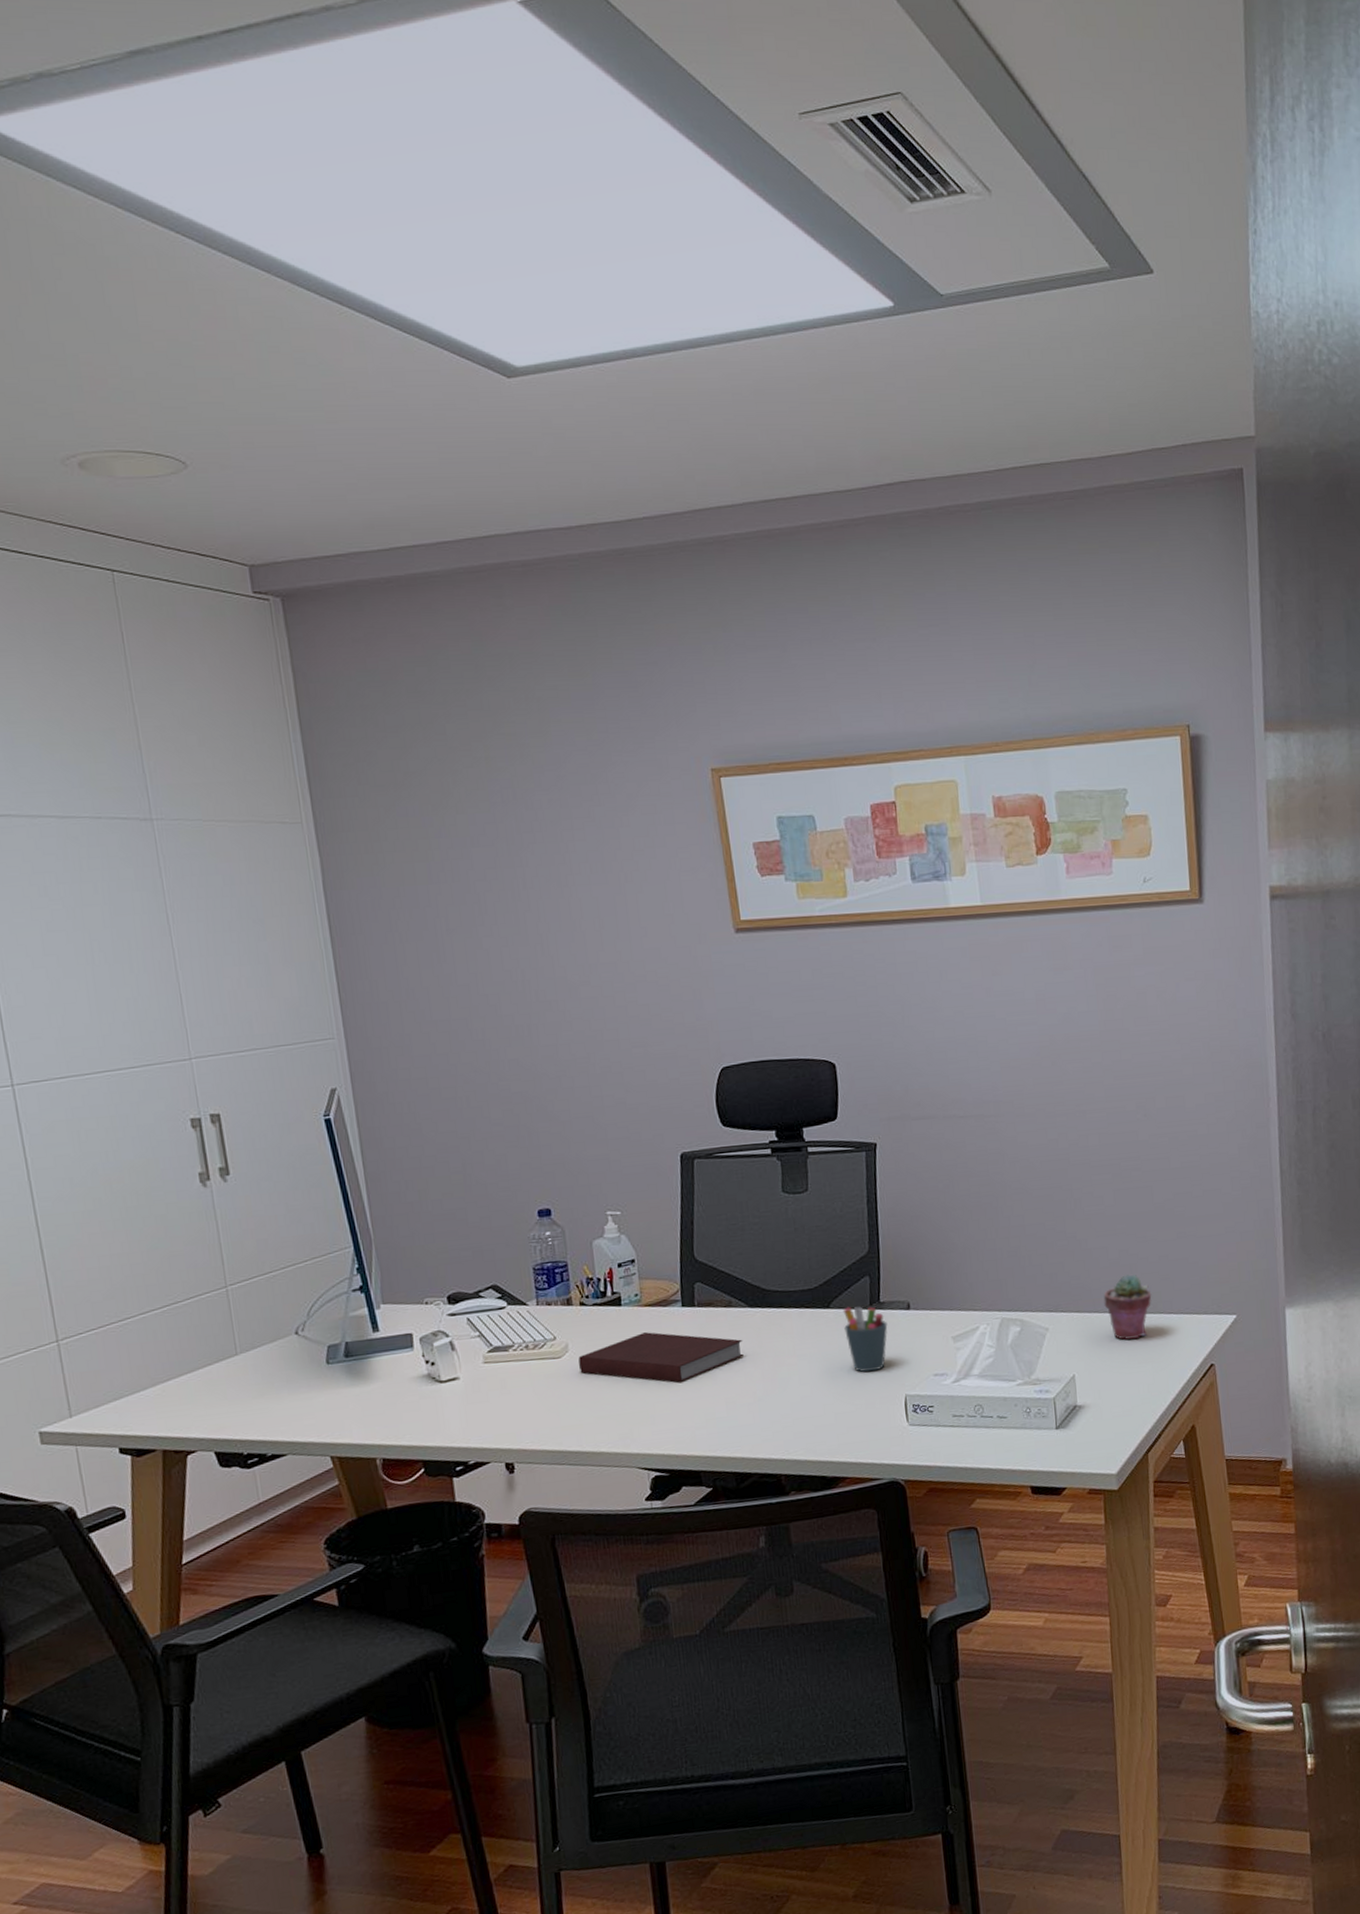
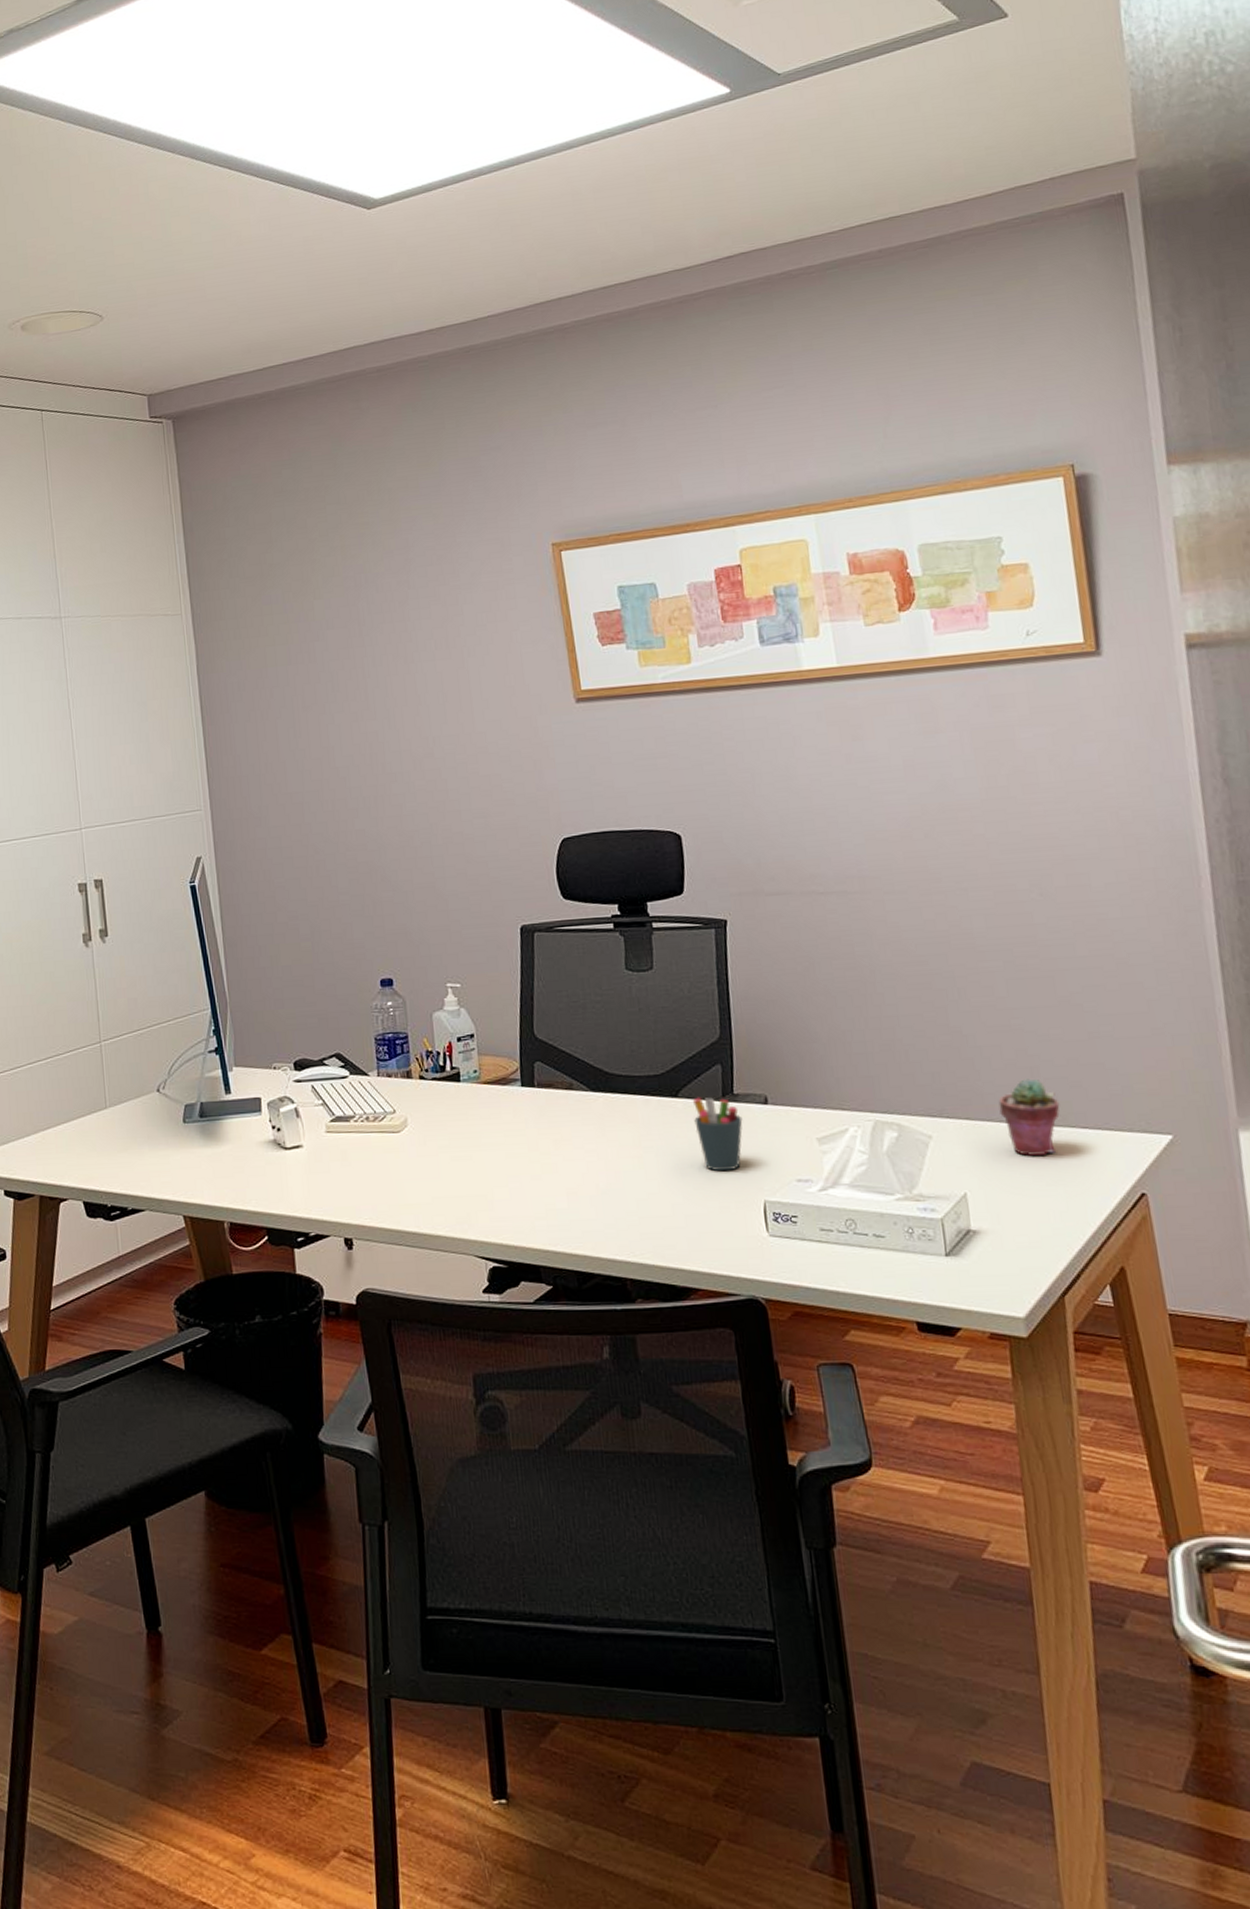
notebook: present [578,1332,744,1383] -> none [417,1111,585,1167]

